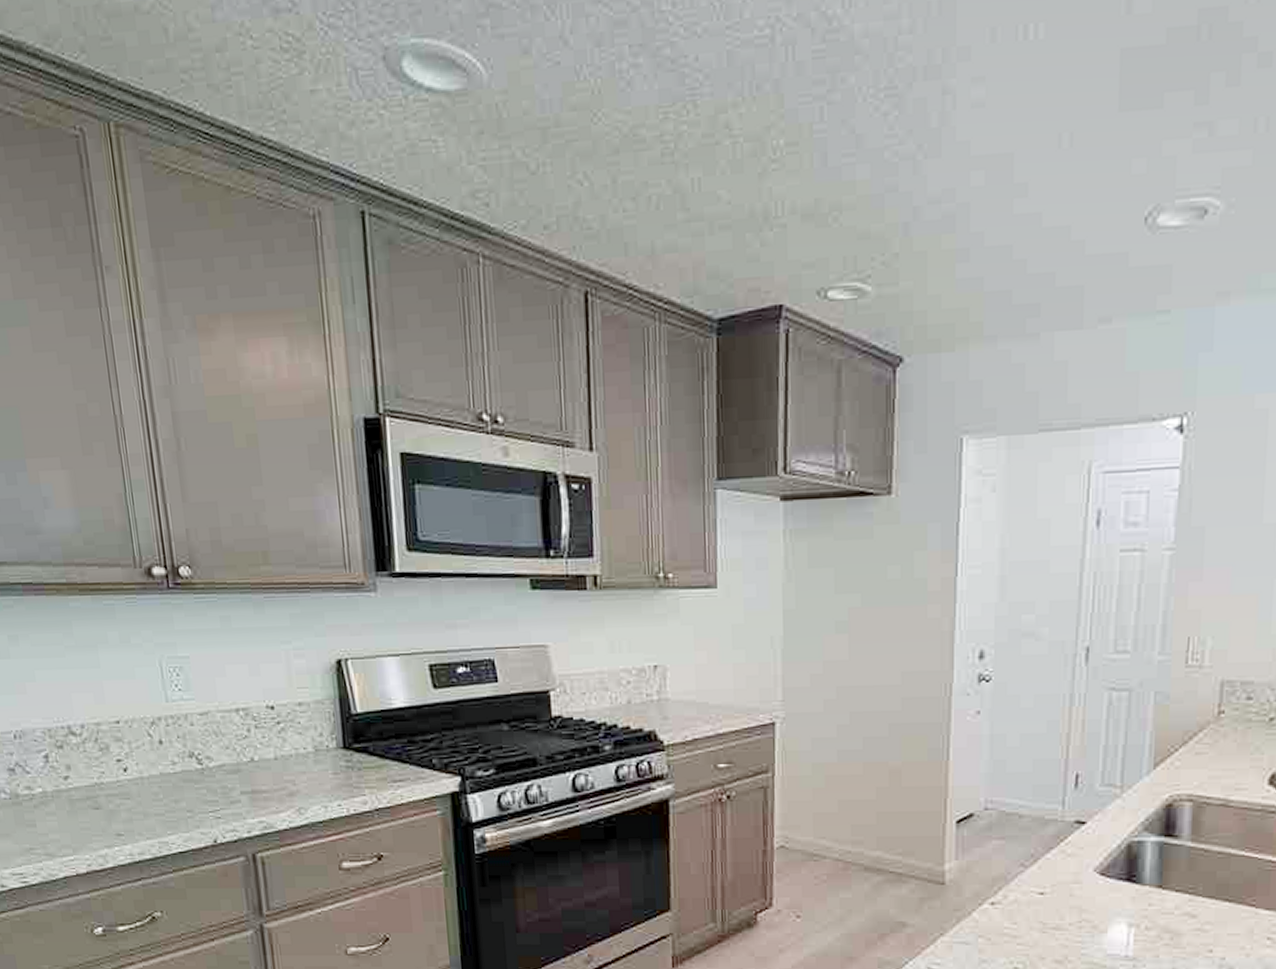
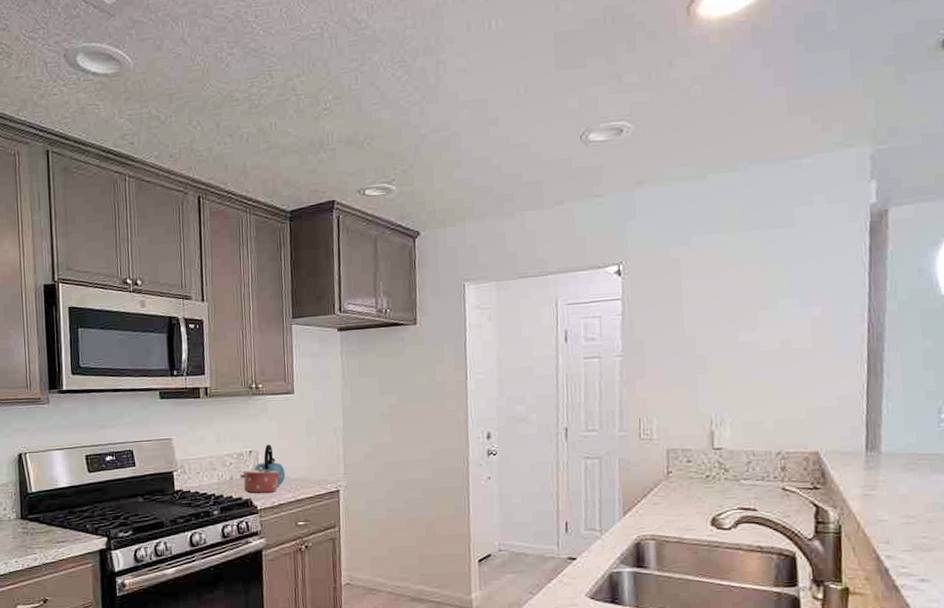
casserole: none [640,687,698,724] -> present [239,466,282,493]
kettle: none [660,658,703,715] -> present [254,445,286,486]

